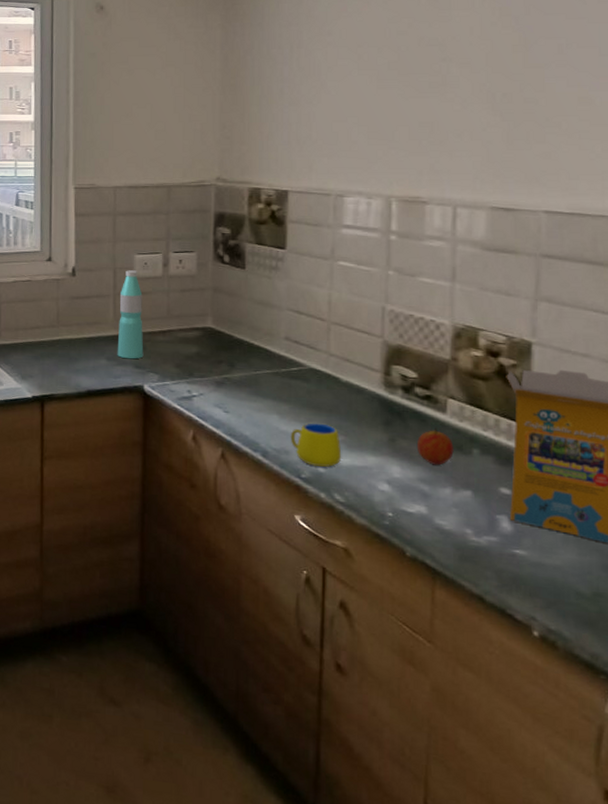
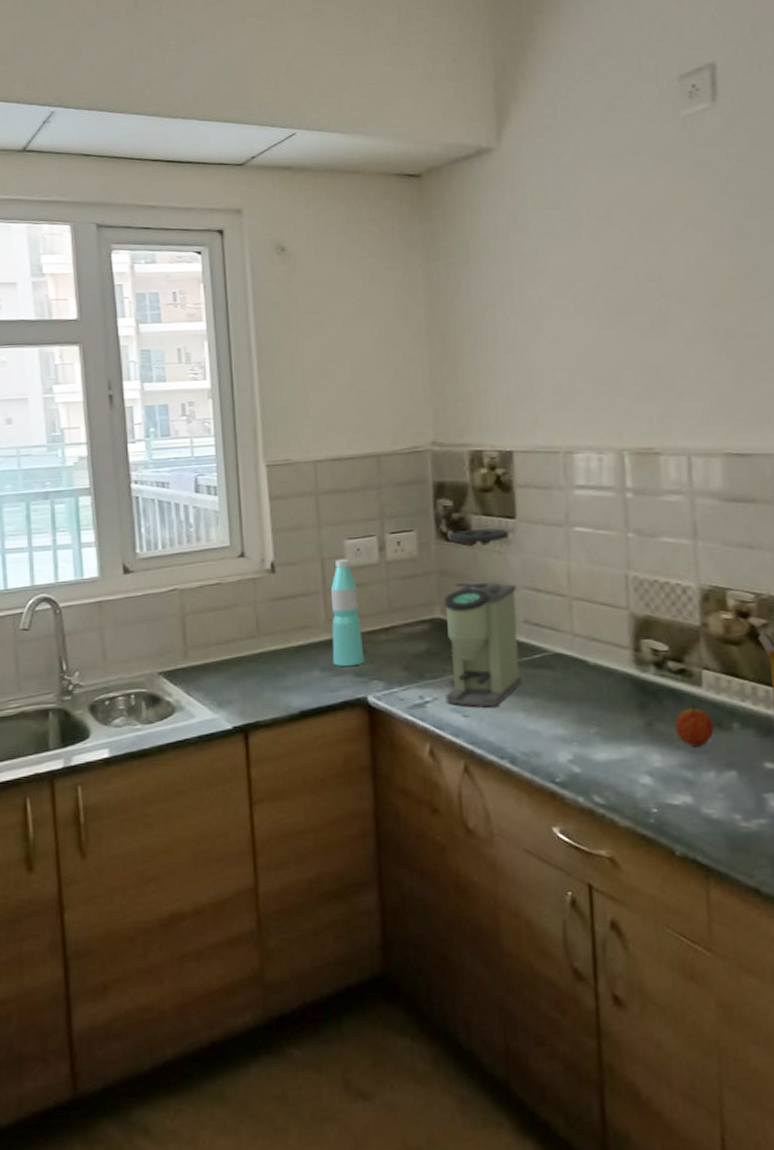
coffee grinder: none [210,255,281,407] -> present [444,528,522,707]
mug: present [290,423,342,467] -> none [539,715,598,767]

